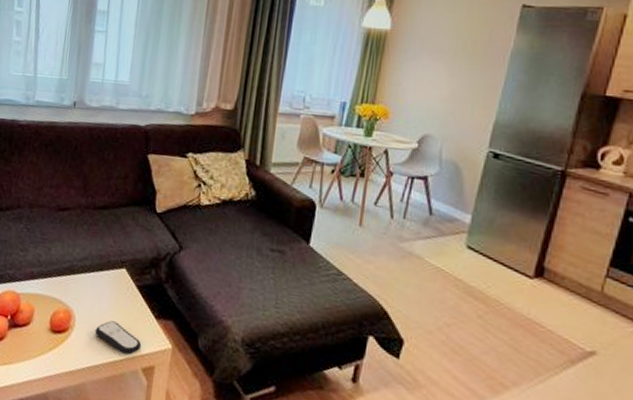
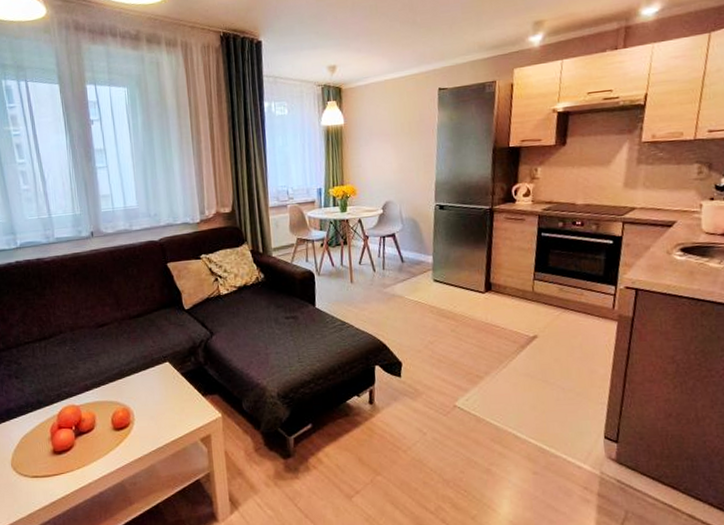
remote control: present [95,320,141,355] -> none [153,407,195,432]

